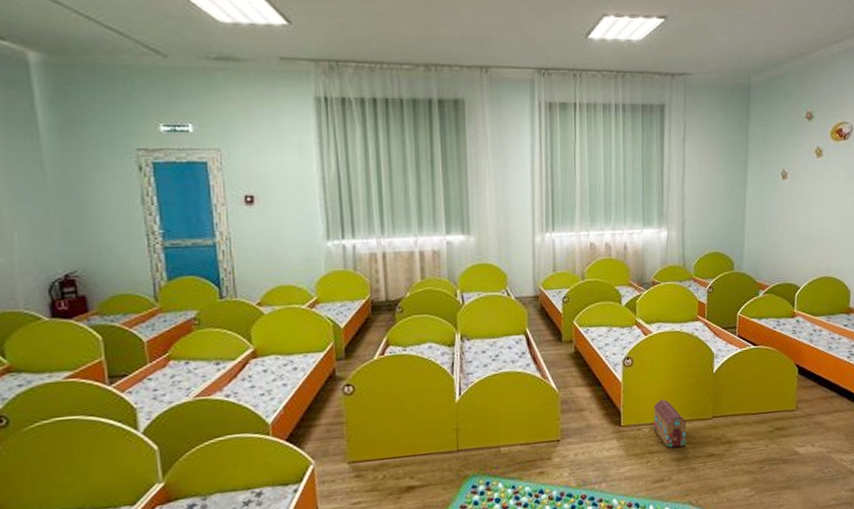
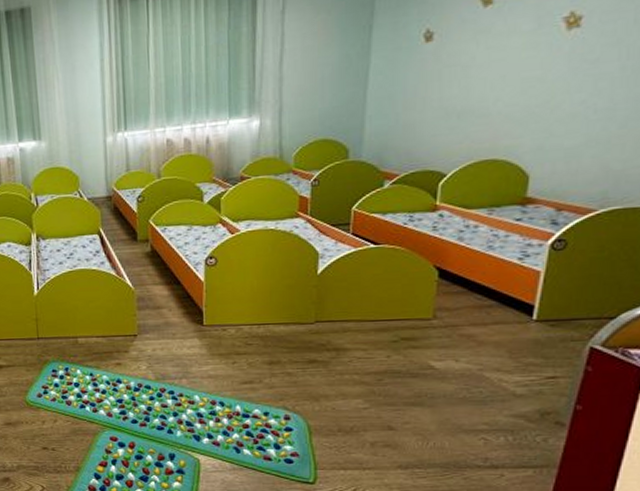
toy house: present [653,399,687,448] -> none [241,300,283,350]

